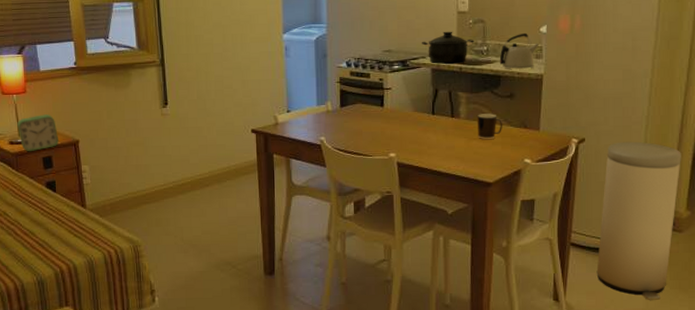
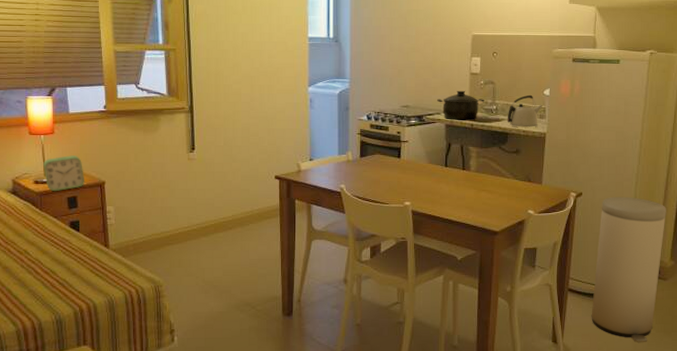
mug: present [476,113,502,140] -> none [485,167,509,192]

